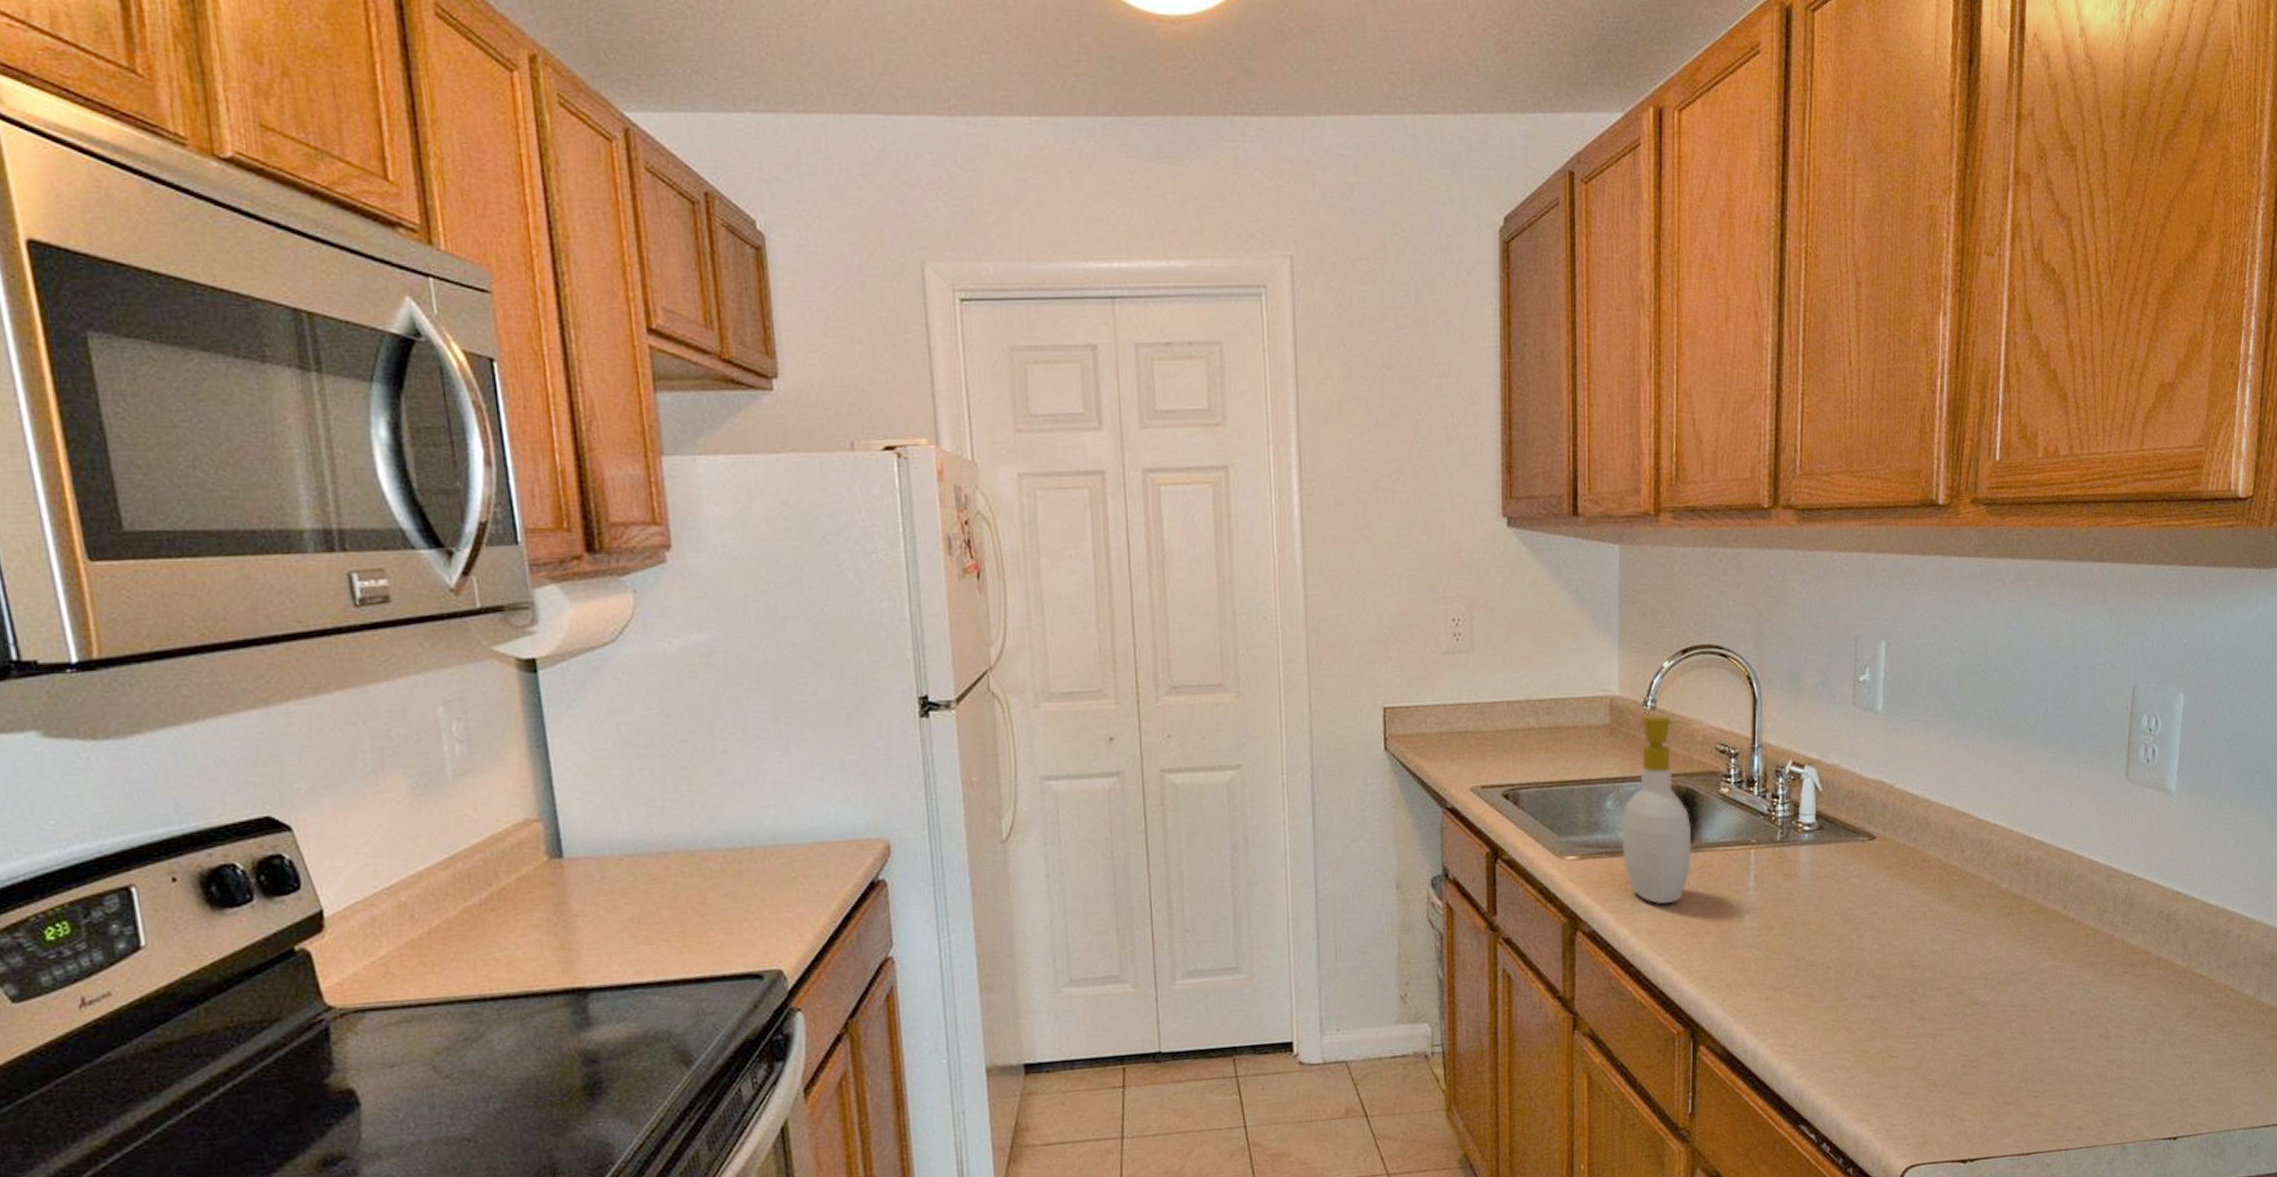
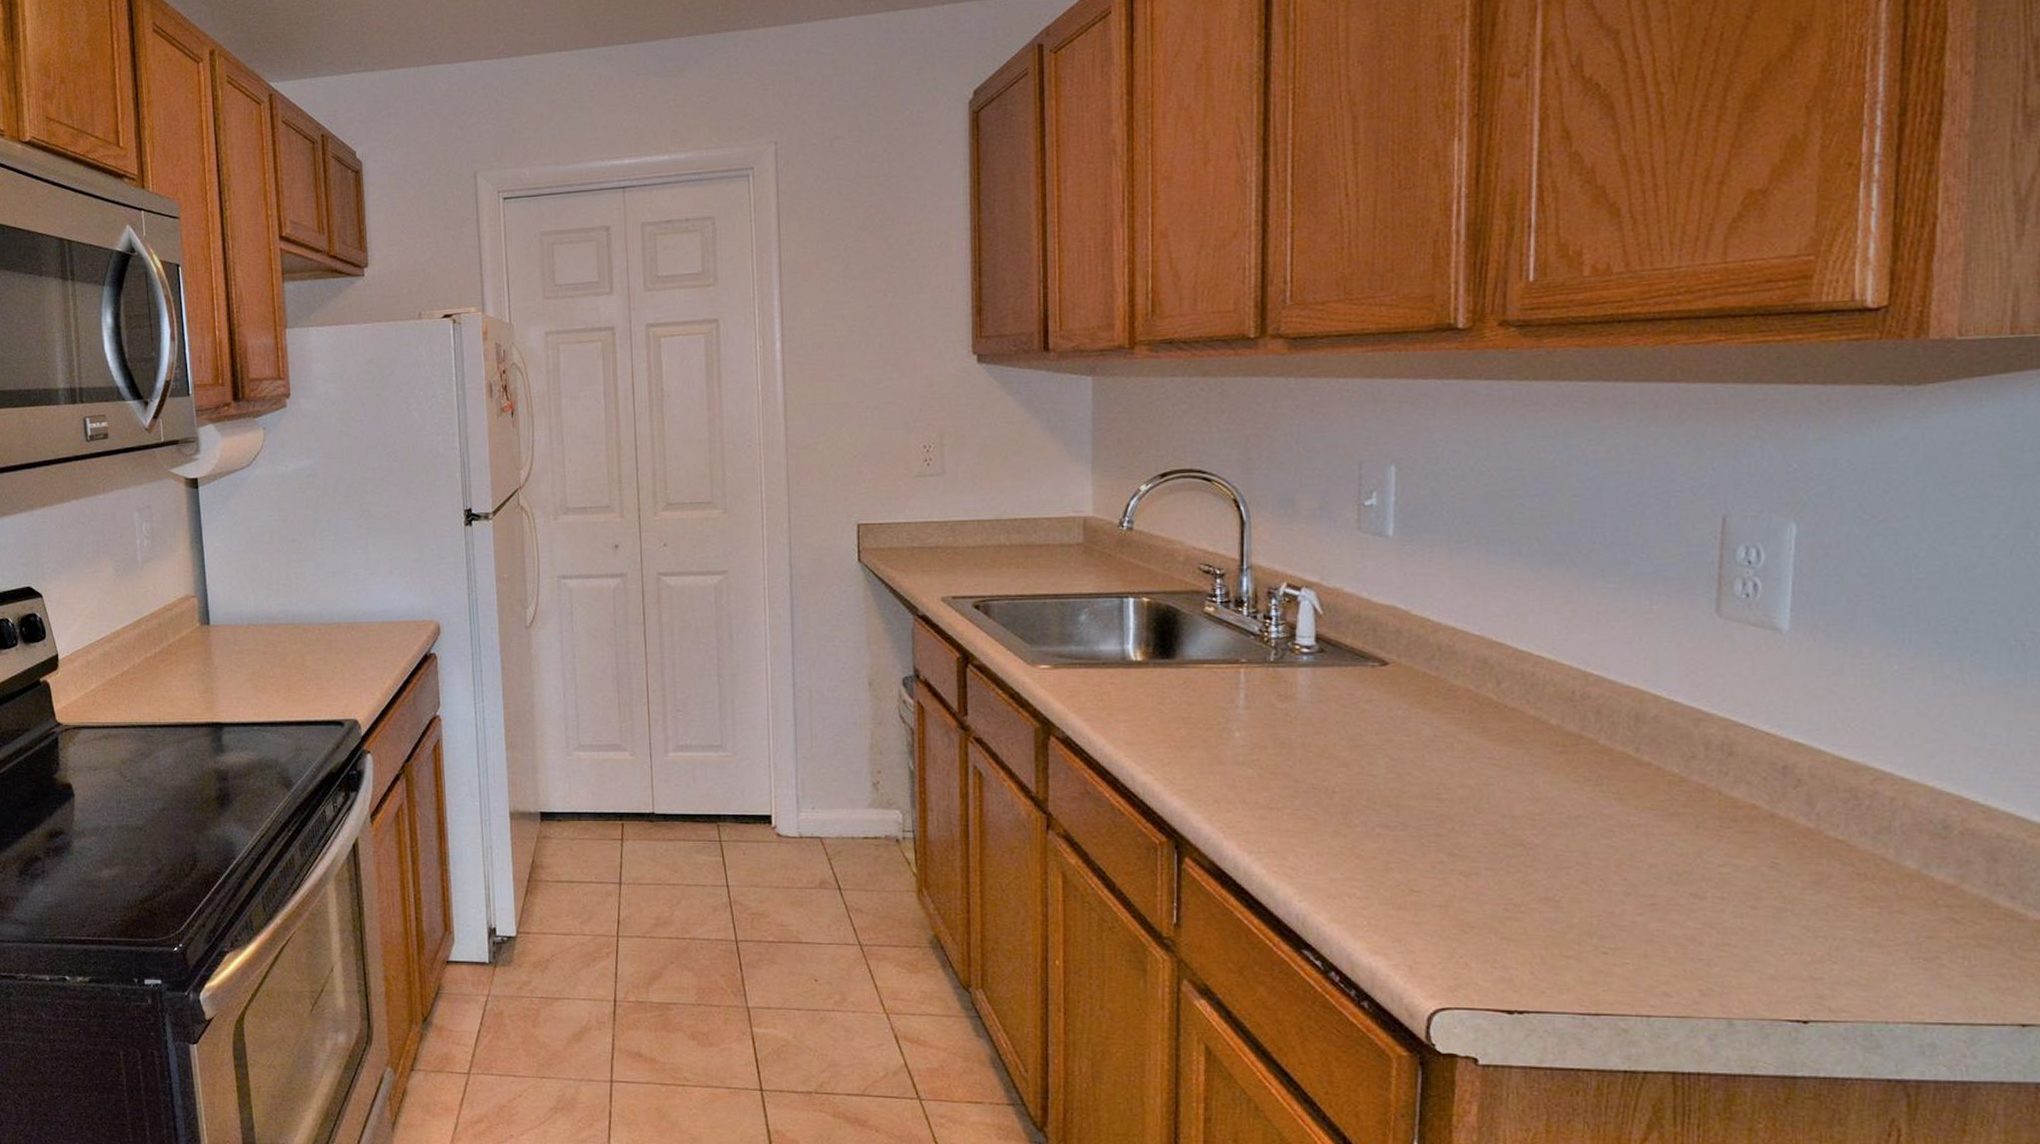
soap bottle: present [1621,715,1693,905] -> none [1096,536,1174,717]

